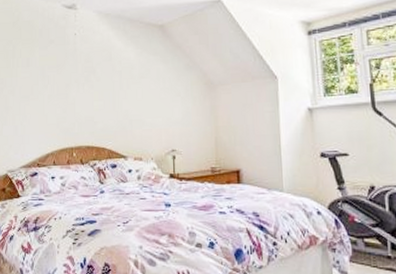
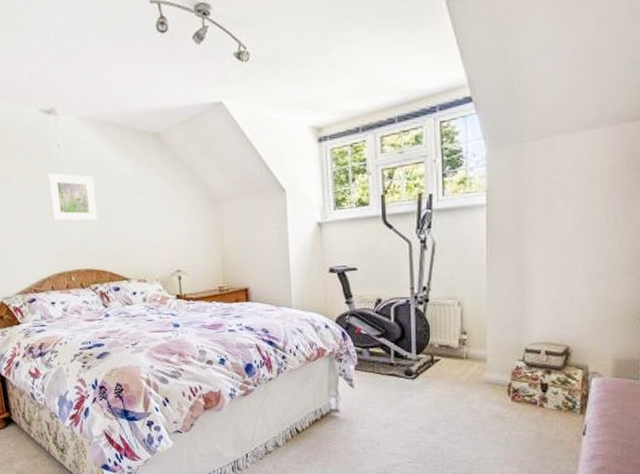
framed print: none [62,58,103,102] -> present [47,173,97,222]

